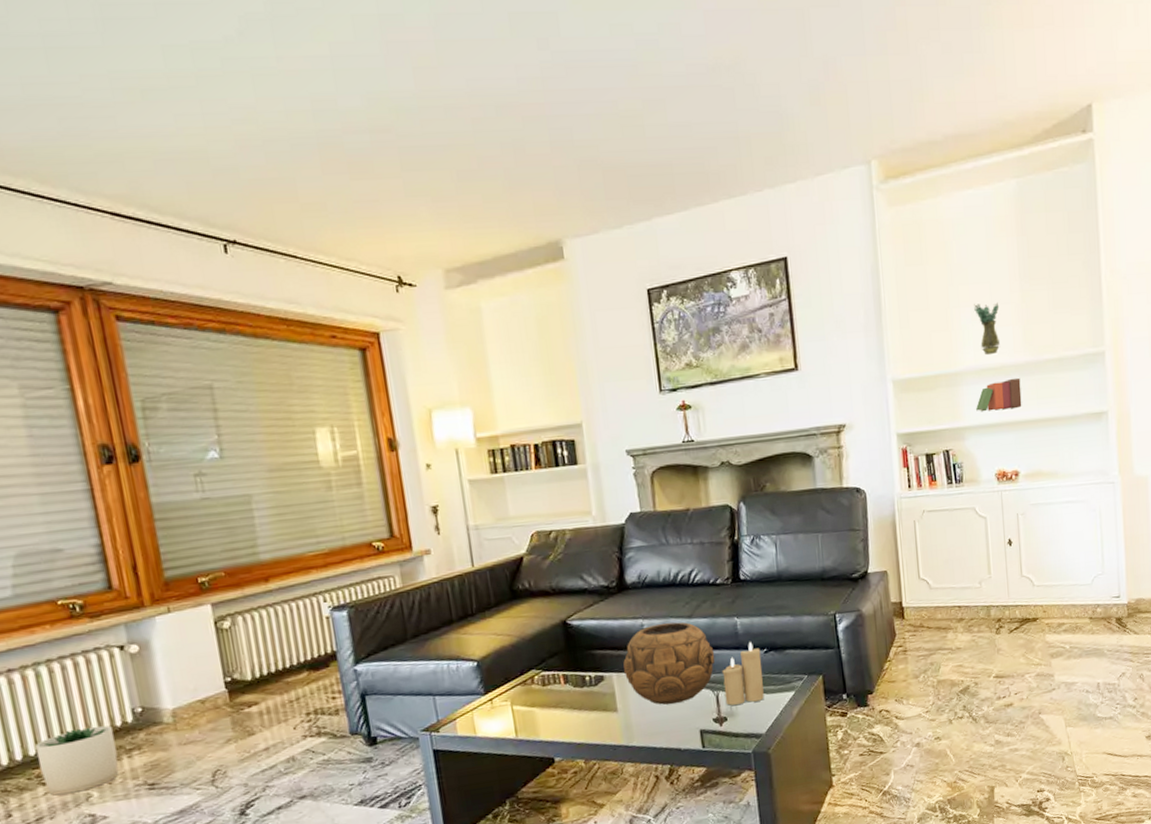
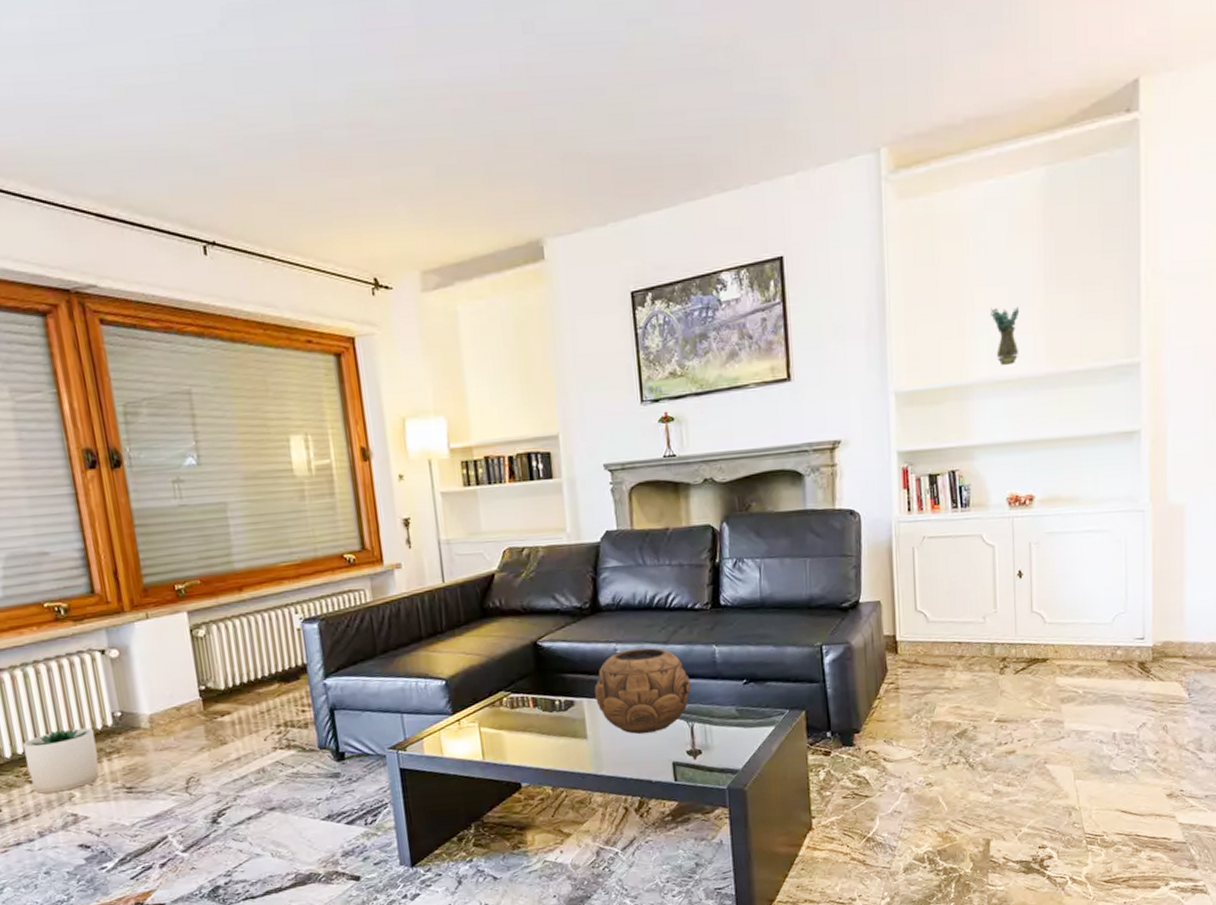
candle: present [722,642,764,706] -> none [698,672,742,738]
books: present [976,379,1022,412] -> none [988,392,1041,429]

